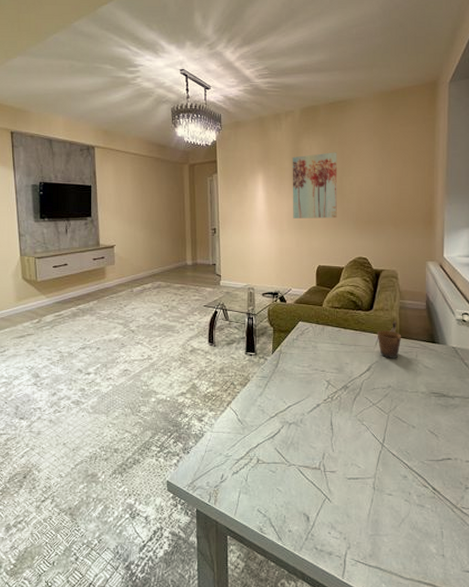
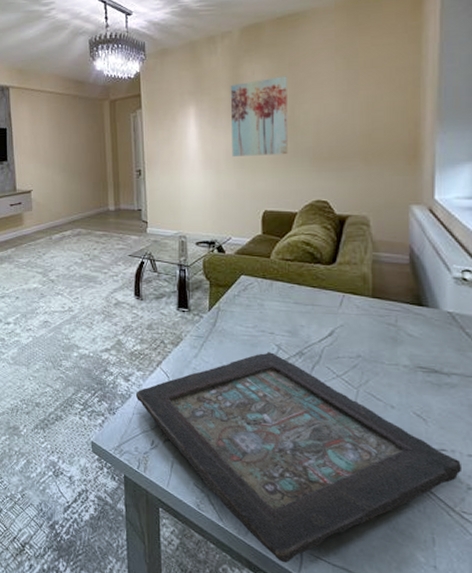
decorative tray: none [207,387,462,570] -> present [135,352,463,563]
mug: present [377,320,402,358] -> none [341,277,376,322]

